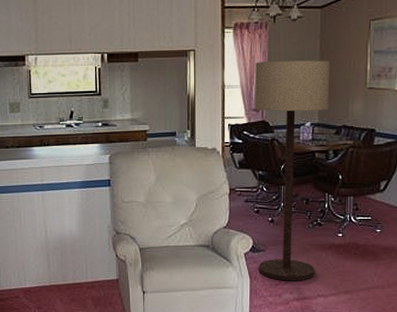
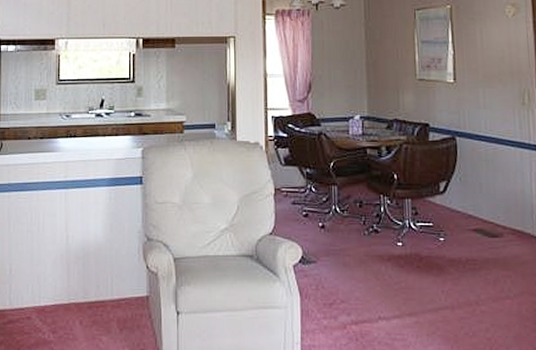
floor lamp: present [254,60,330,281] -> none [298,49,378,300]

